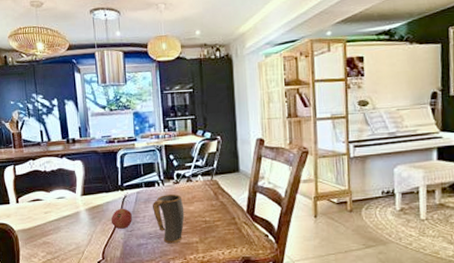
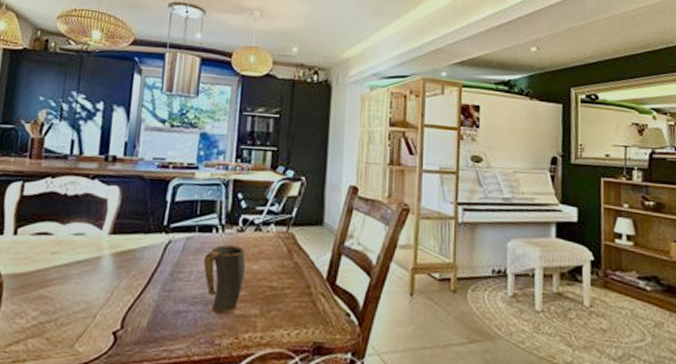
fruit: present [111,208,132,229] -> none [143,257,174,287]

